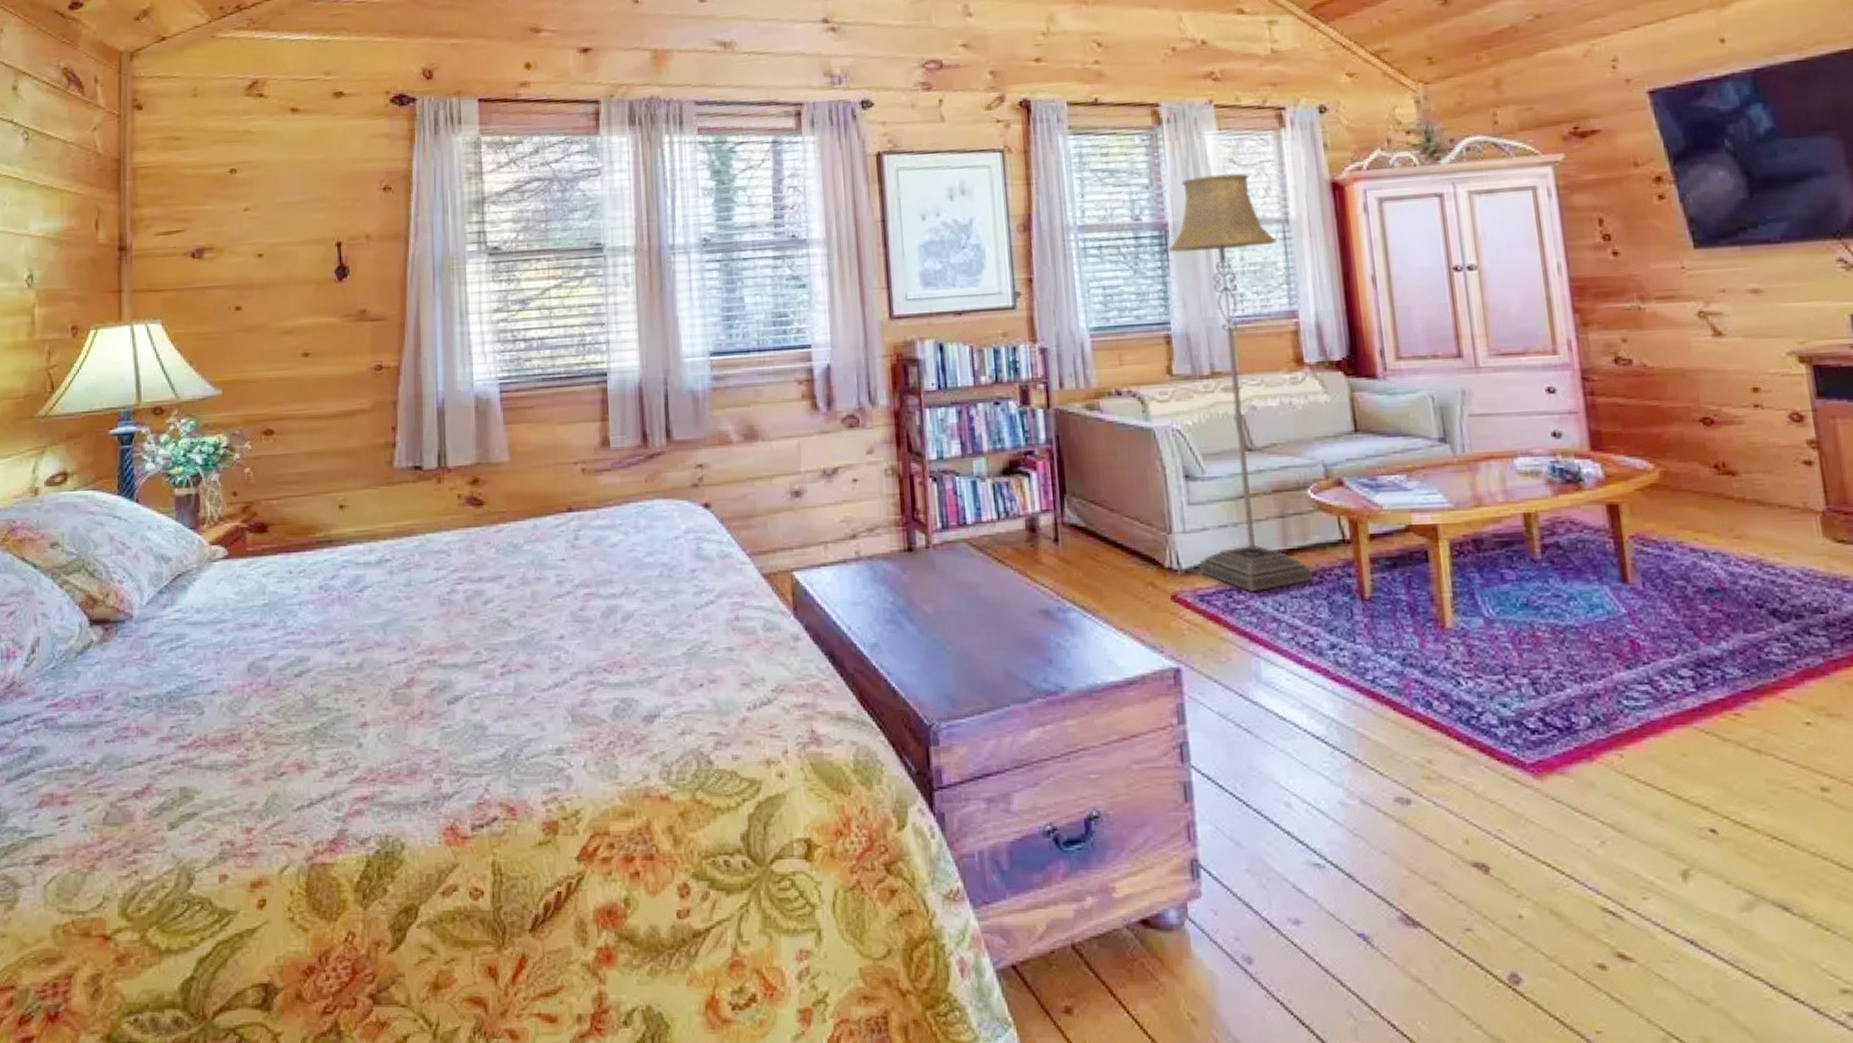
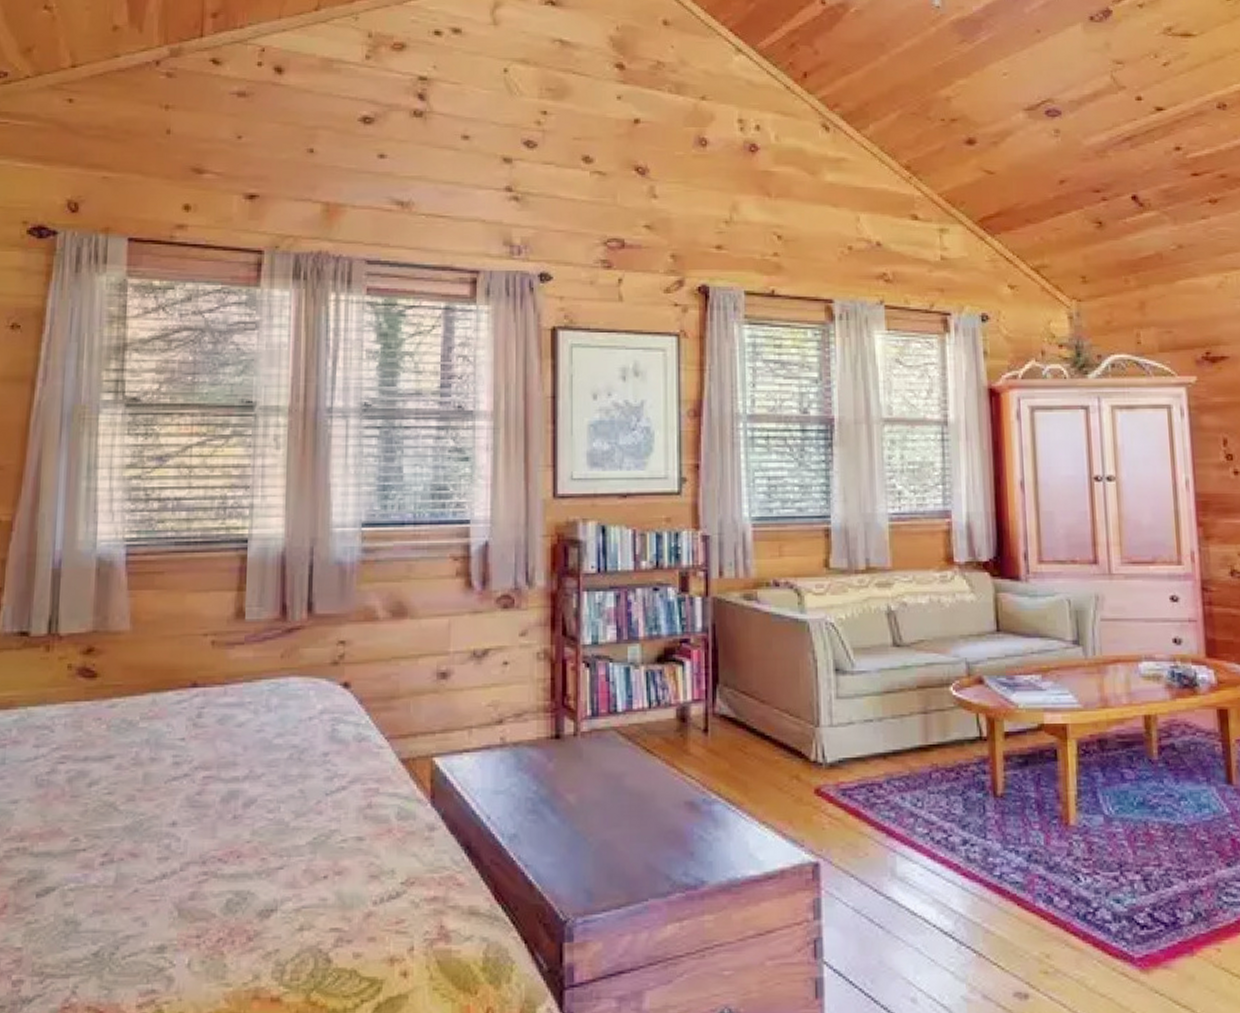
floor lamp: present [1169,173,1312,591] -> none [834,373,950,786]

